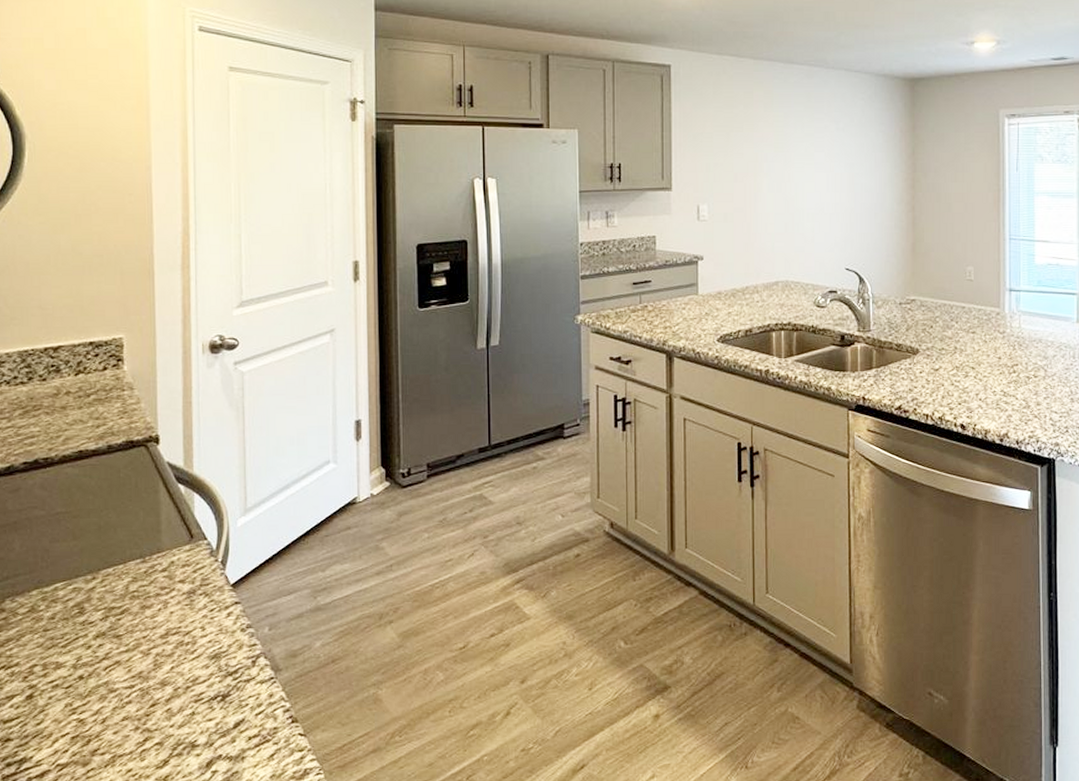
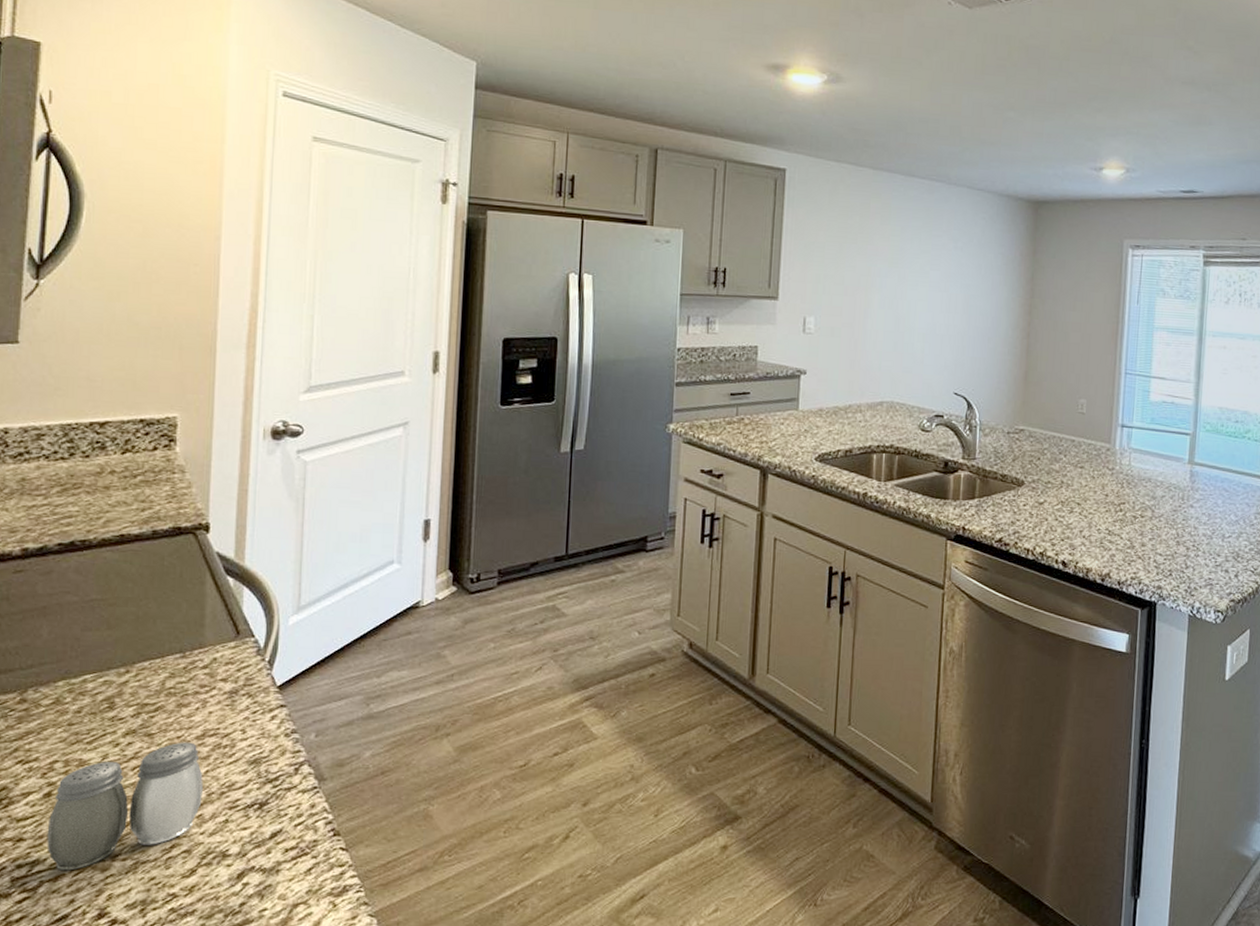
salt and pepper shaker: none [31,641,170,767] -> present [47,742,203,871]

